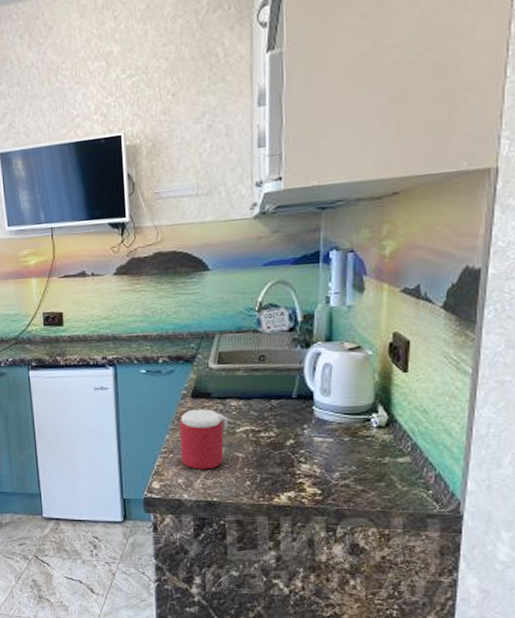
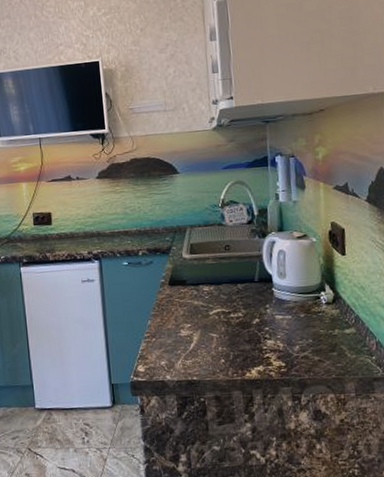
mug: present [180,409,229,469] -> none [160,295,203,351]

